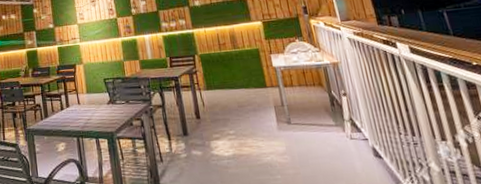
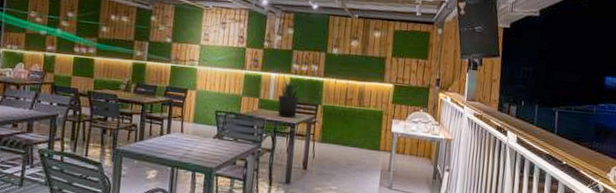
planter: none [156,37,177,73] -> present [278,78,300,118]

